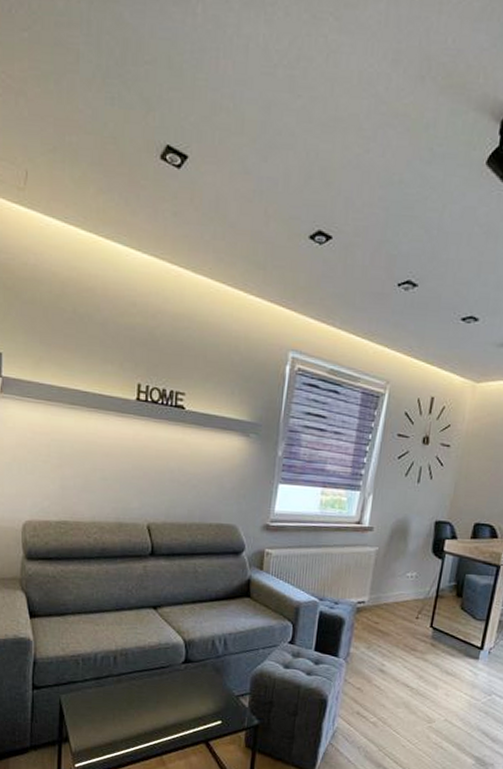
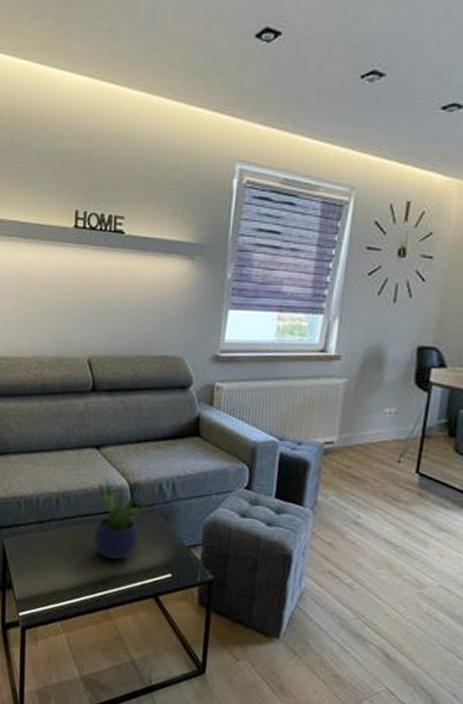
potted plant: none [149,635,202,711] -> present [93,477,149,560]

